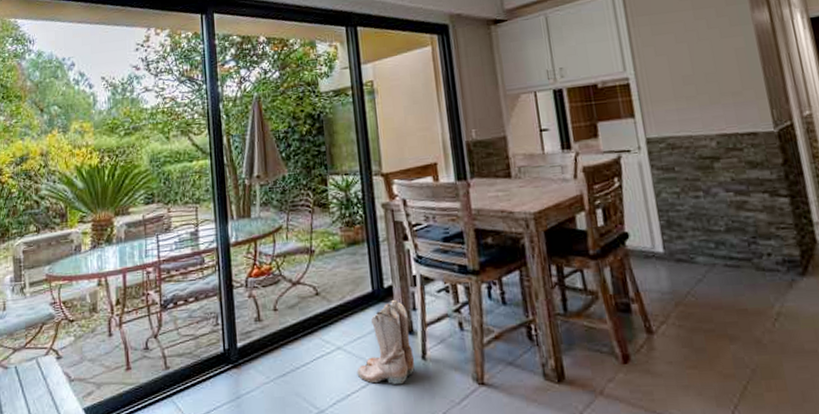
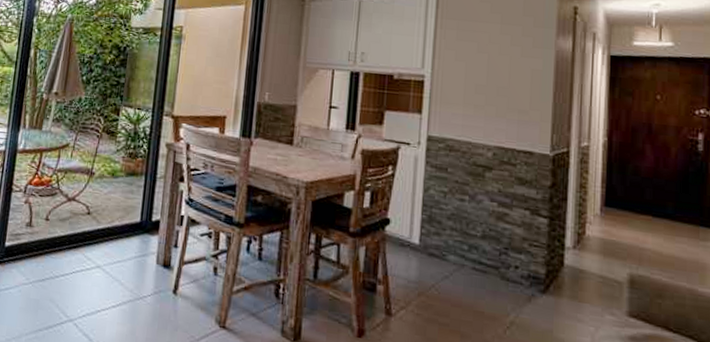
boots: present [356,299,415,385] -> none [110,233,169,312]

